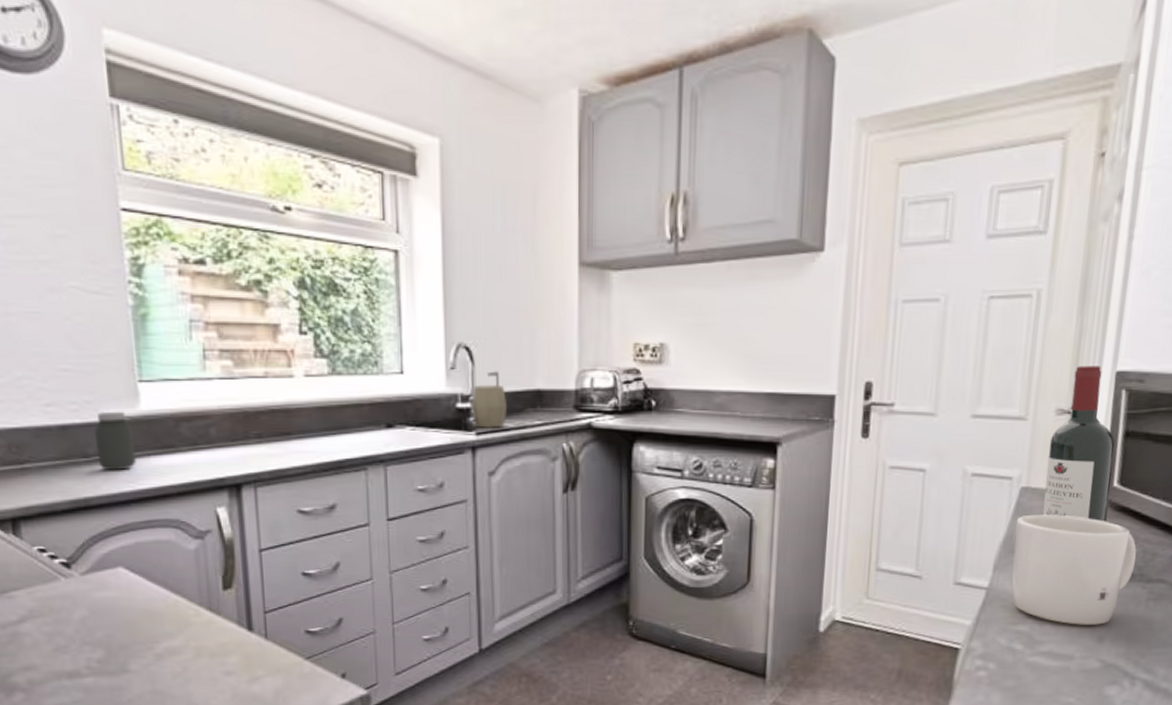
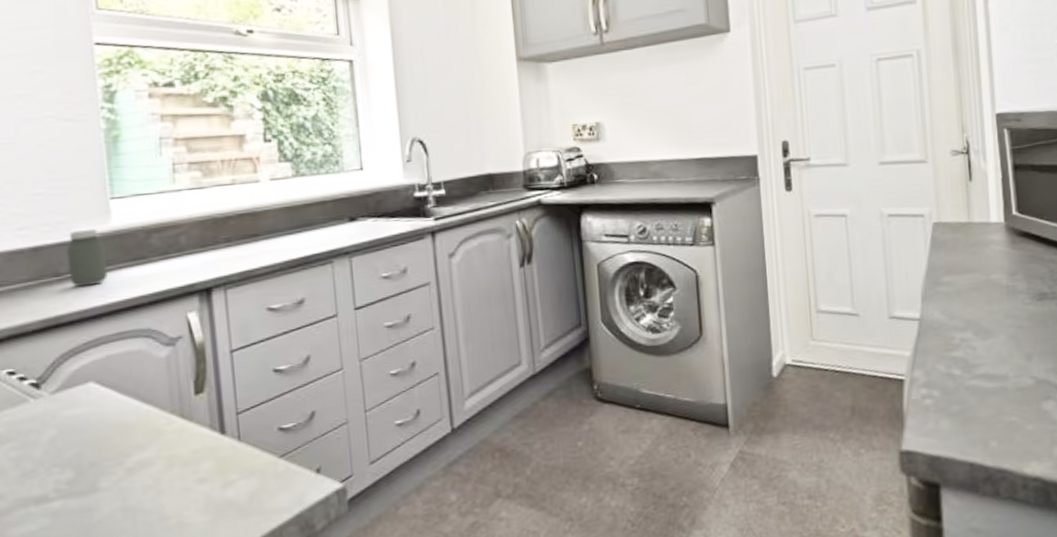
soap dispenser: present [471,371,508,428] -> none [428,160,463,214]
mug: present [1011,514,1137,625] -> none [934,244,1046,346]
wine bottle: present [1042,366,1115,522] -> none [950,110,1013,248]

